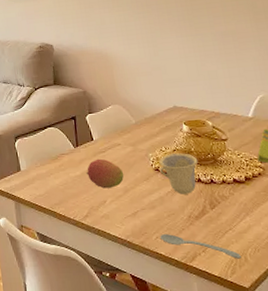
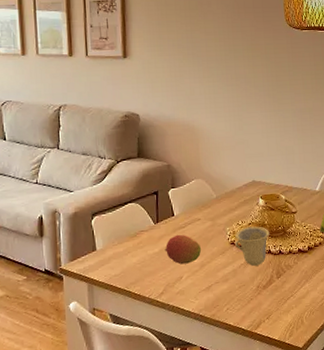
spoon: present [160,234,242,259] -> none [230,304,299,323]

